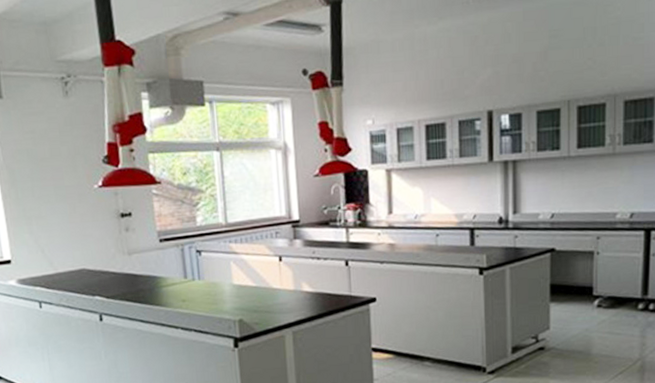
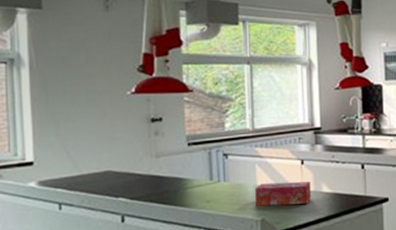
tissue box: none [231,279,291,306] -> present [255,181,311,207]

